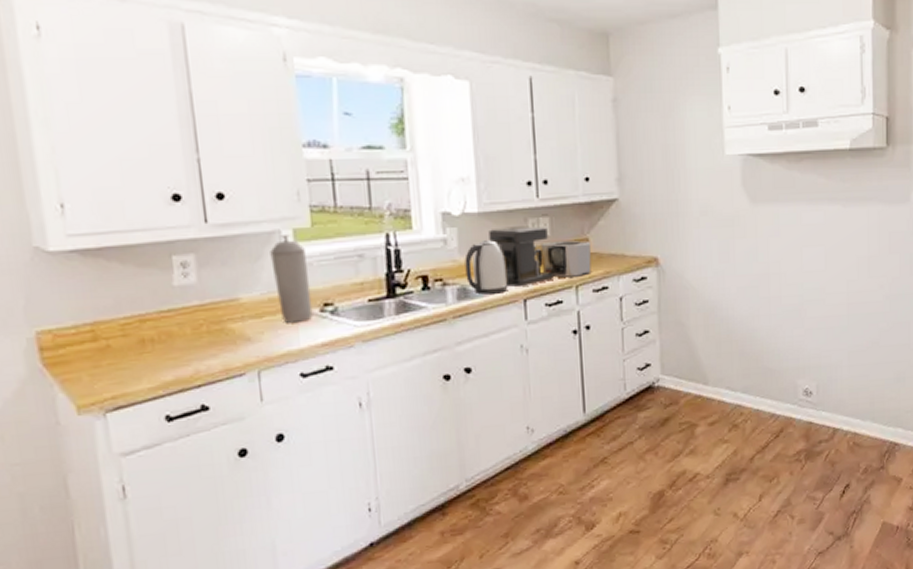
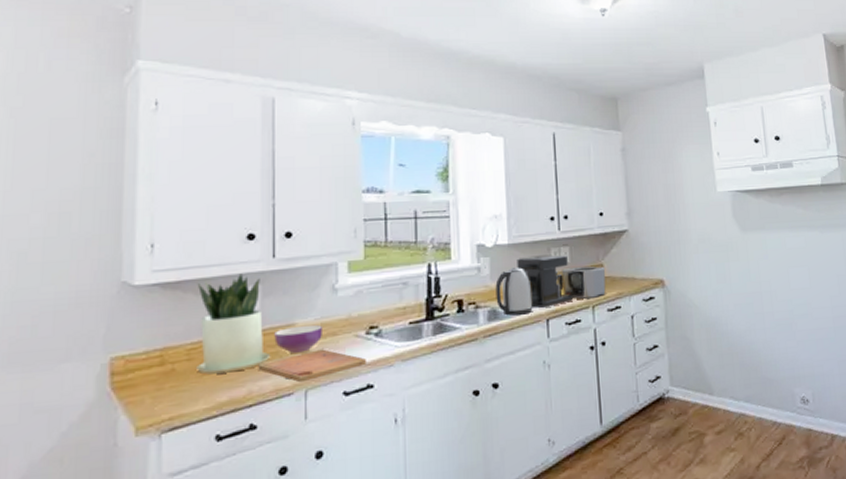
planter: none [121,240,216,352] -> present [197,273,271,375]
cutting board: none [202,327,324,363] -> present [258,349,367,383]
bowl: none [217,300,272,334] -> present [274,324,324,356]
canister: present [270,235,313,323] -> none [326,267,359,345]

